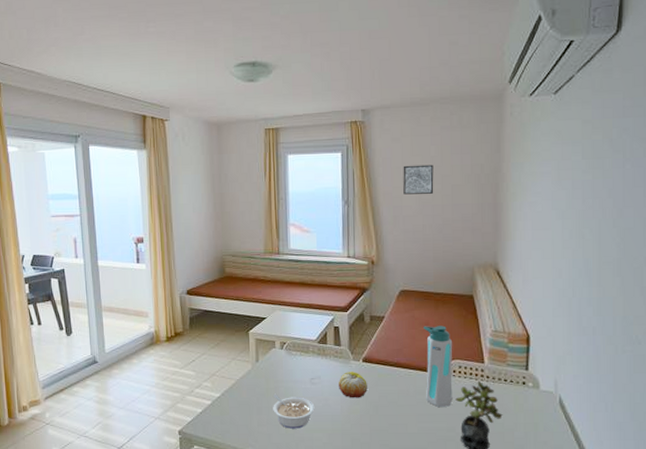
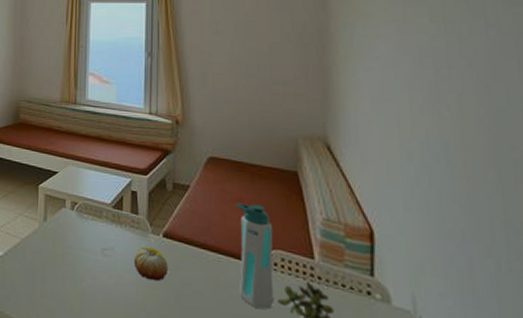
legume: present [272,393,315,429] -> none [58,261,106,308]
wall art: present [403,164,434,195] -> none [213,19,248,51]

